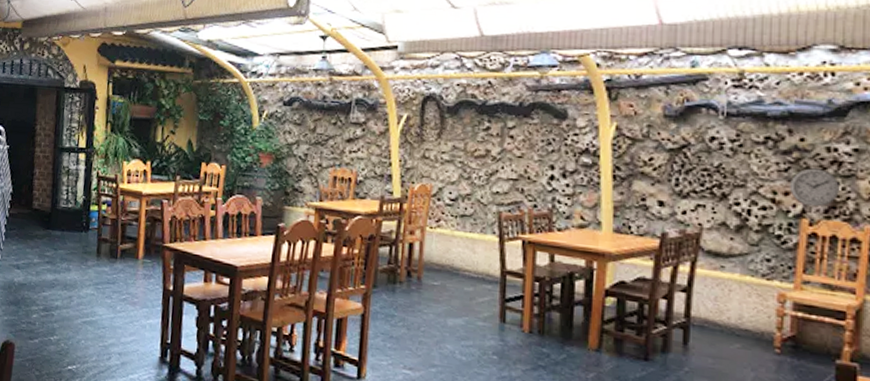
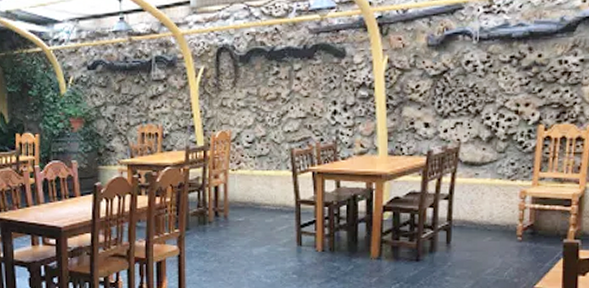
wall clock: present [790,168,840,207] -> none [530,80,569,114]

